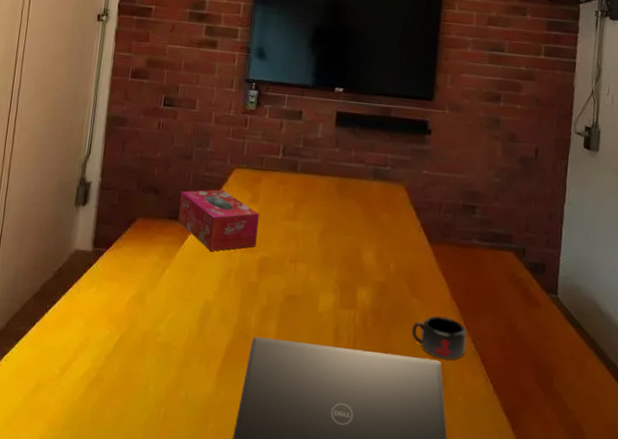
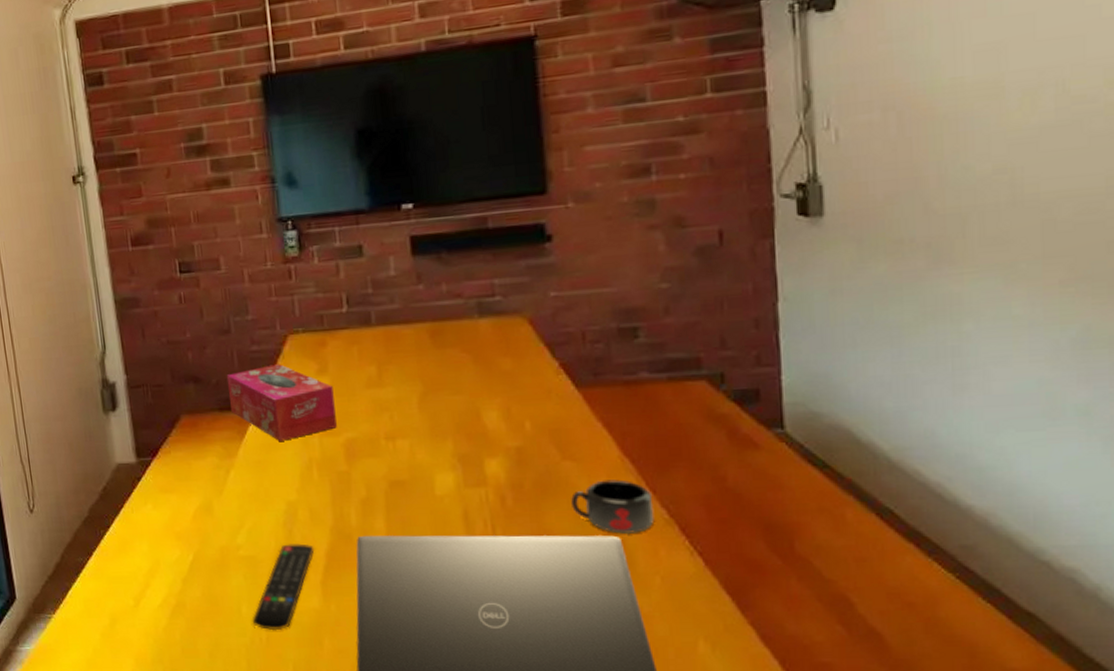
remote control: none [155,336,218,410] -> present [252,543,315,631]

